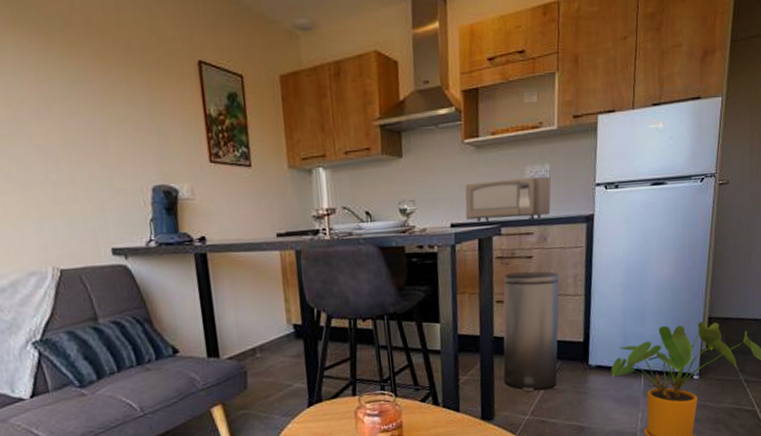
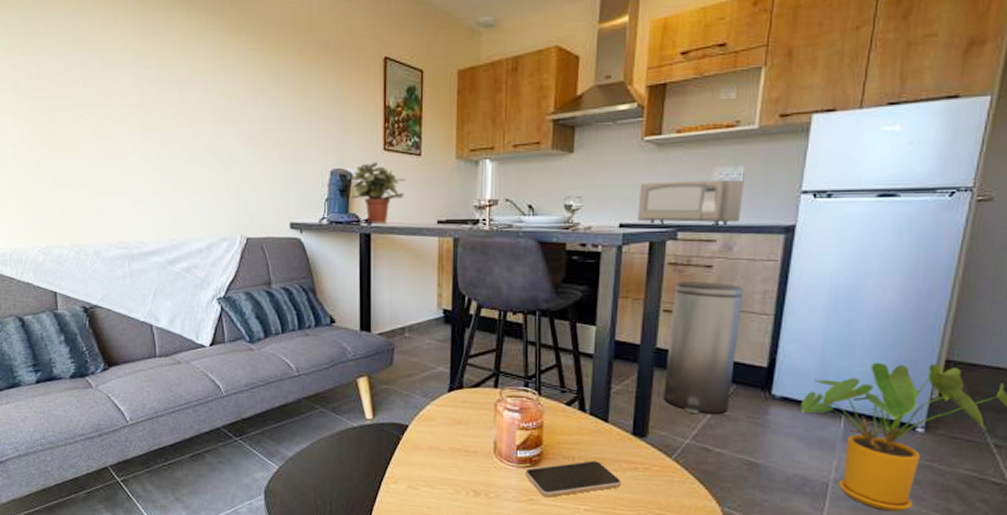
potted plant: none [176,176,239,242] -> present [350,162,406,223]

